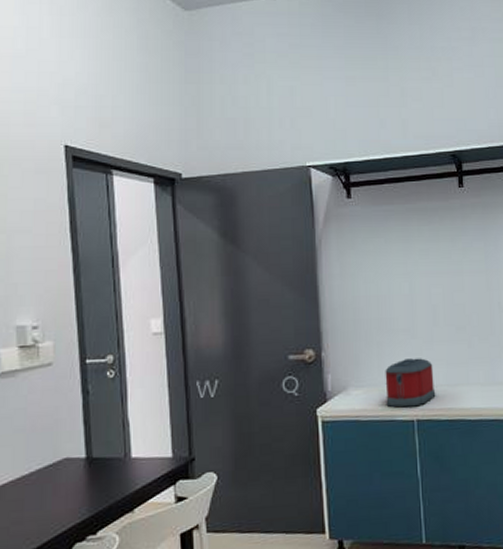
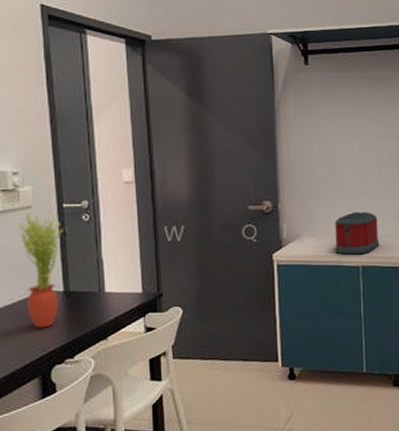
potted plant: none [36,371,86,501] -> present [17,213,63,328]

